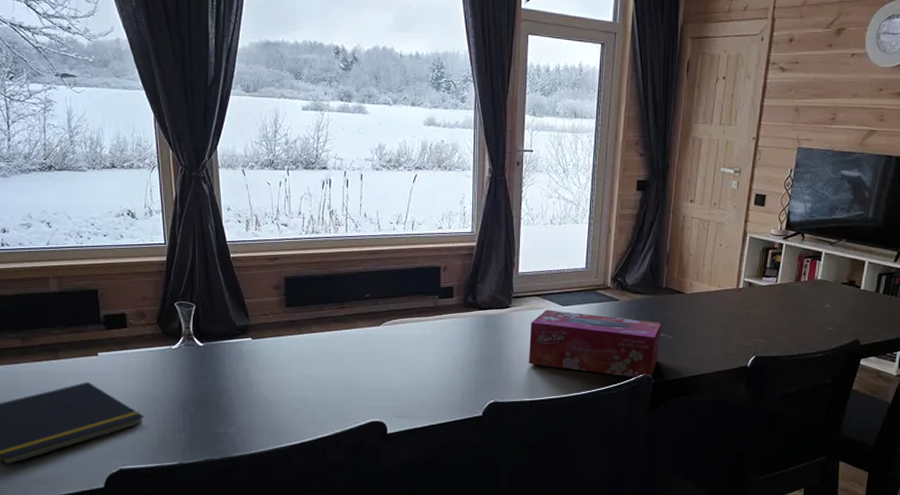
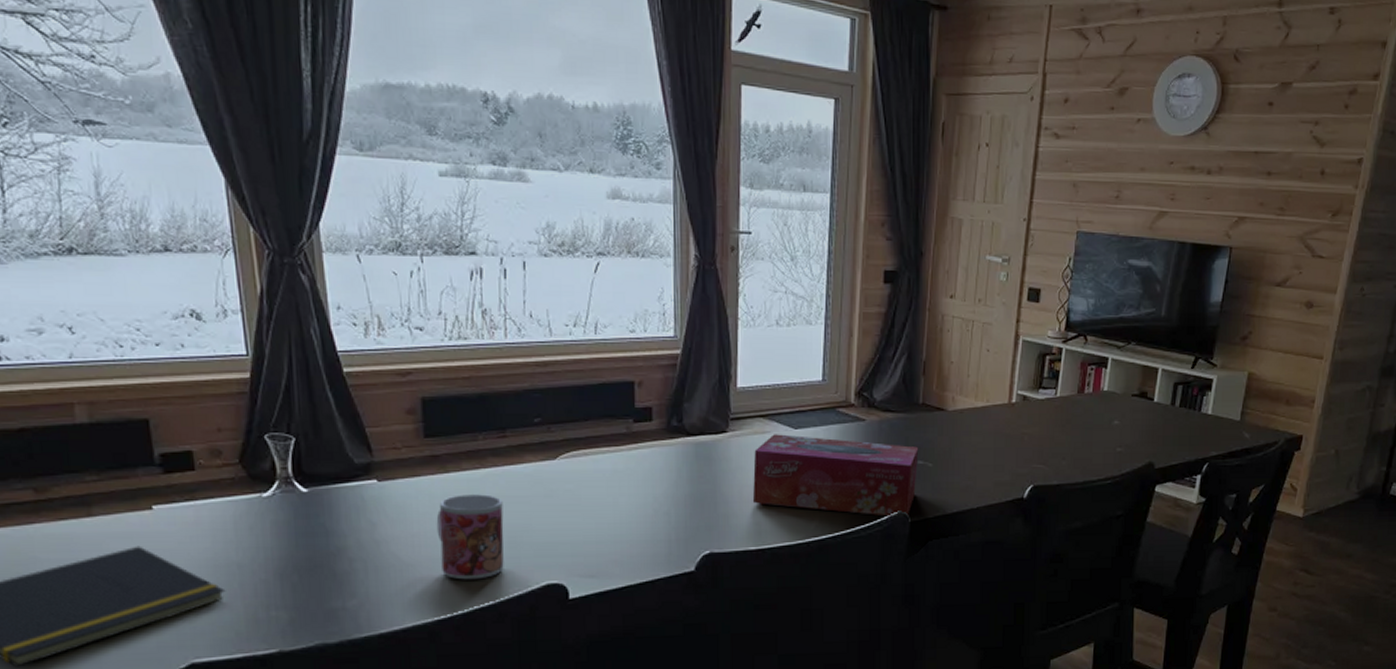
mug: none [292,351,341,416] -> present [436,494,504,580]

